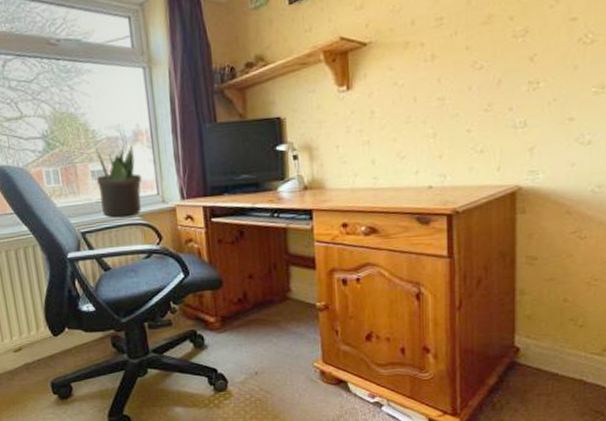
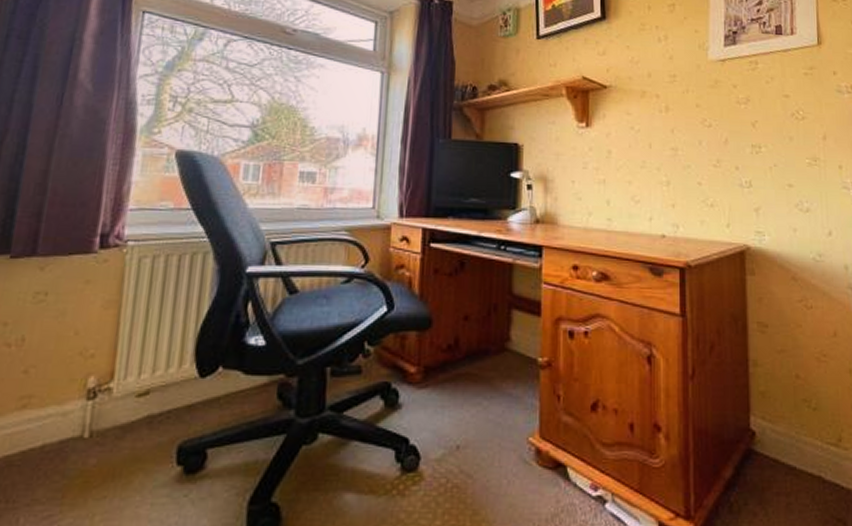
planter: present [94,146,142,217] -> none [303,145,358,230]

